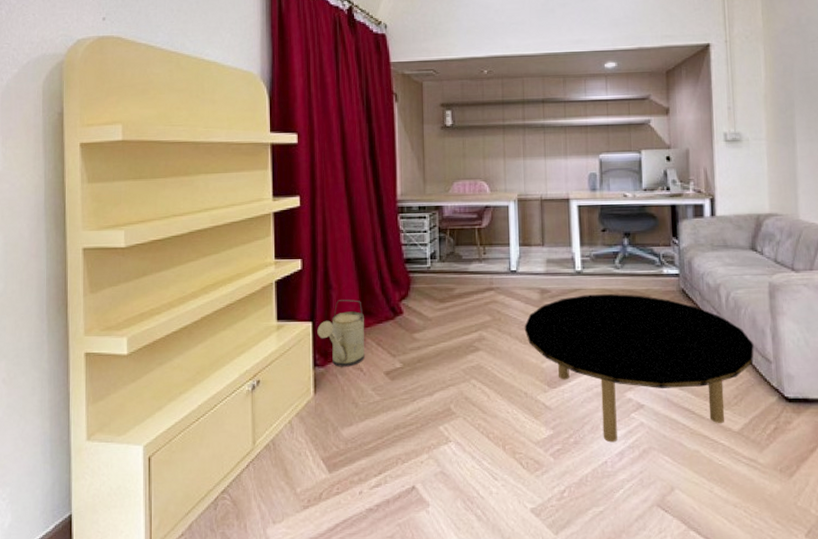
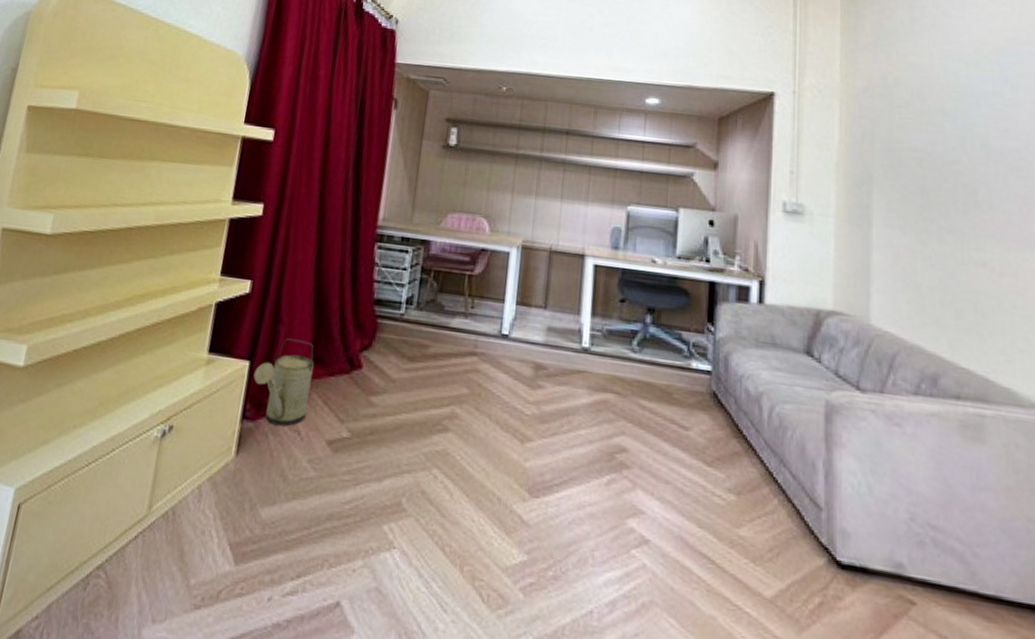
coffee table: present [524,294,754,443] -> none [508,379,800,586]

